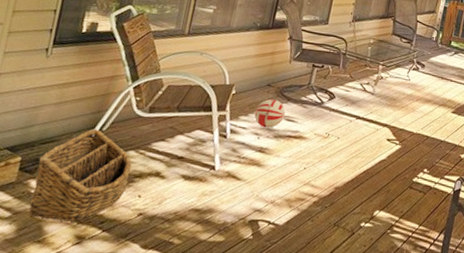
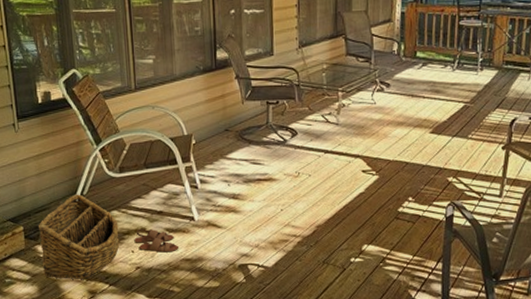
sandal: none [144,172,192,201] -> present [134,228,180,253]
ball: present [254,98,285,128] -> none [219,143,249,174]

